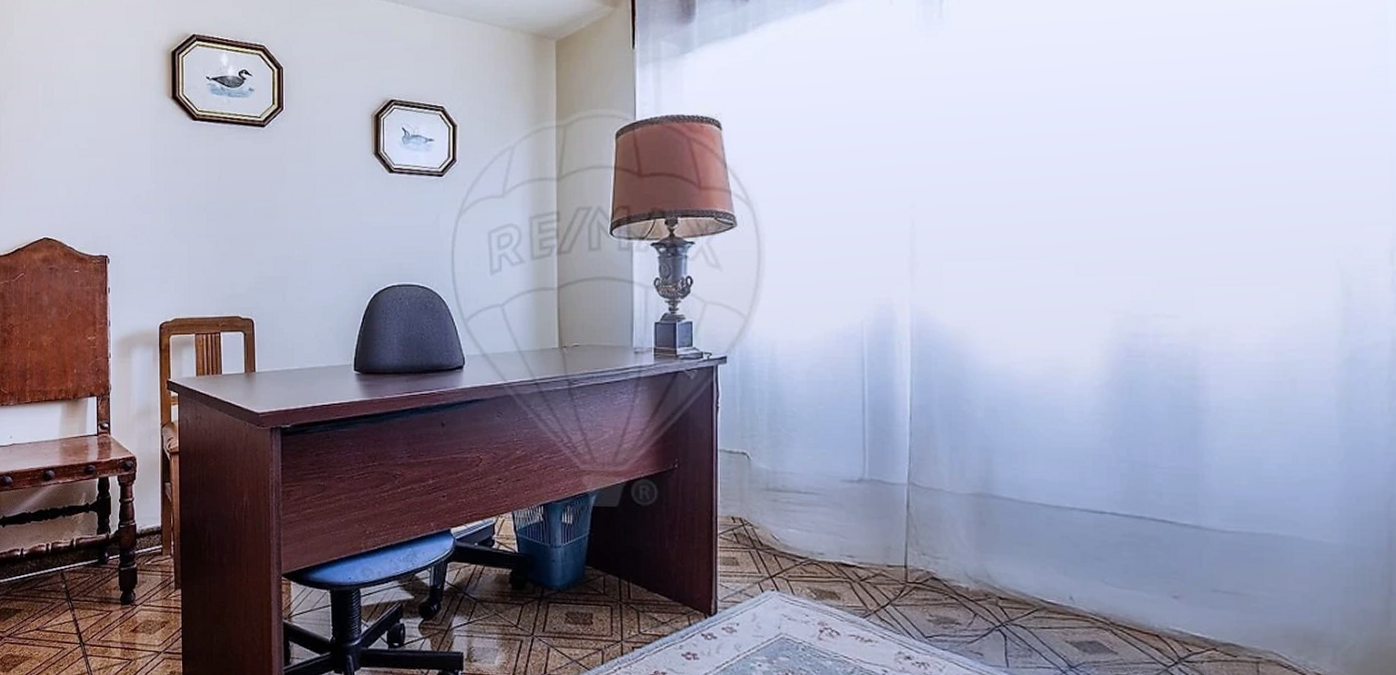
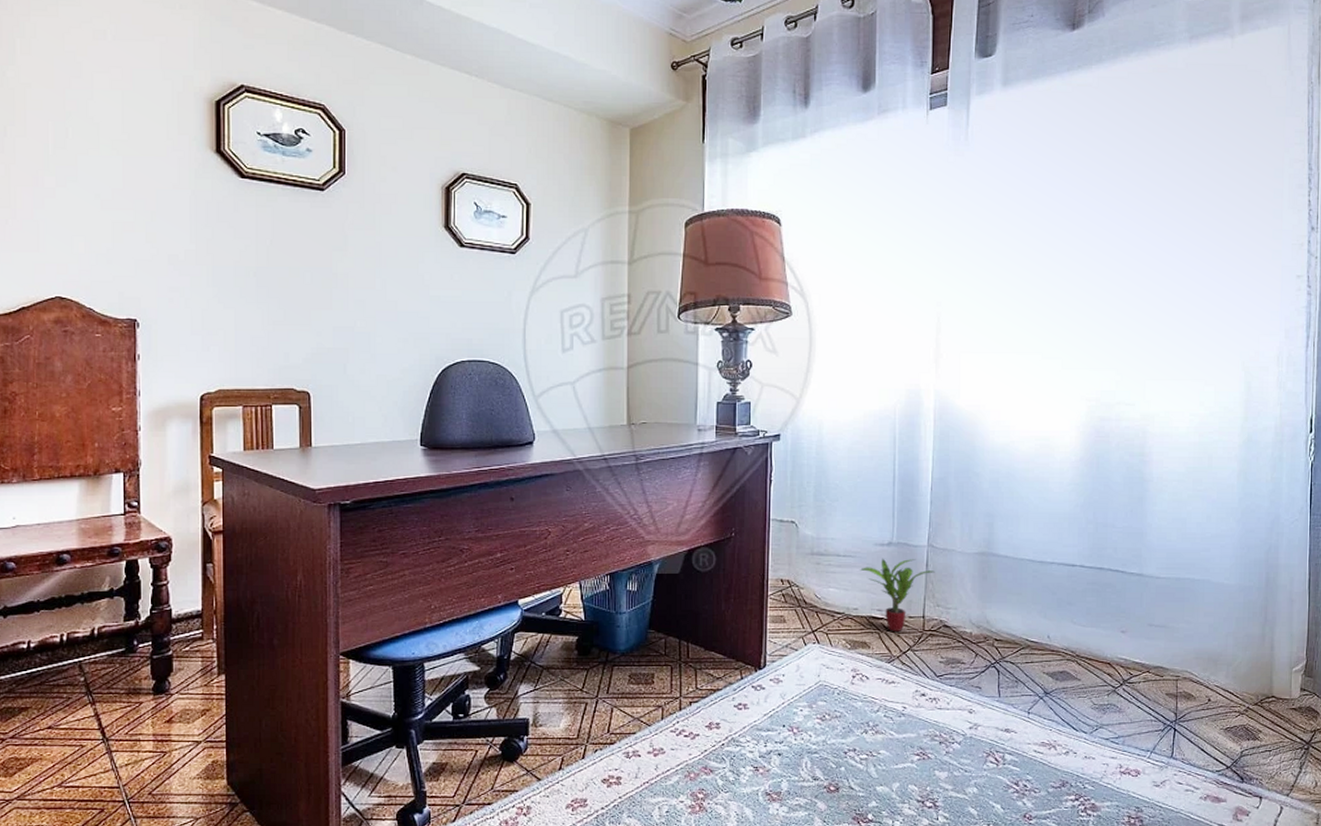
potted plant: none [824,496,918,582] -> present [859,558,935,631]

